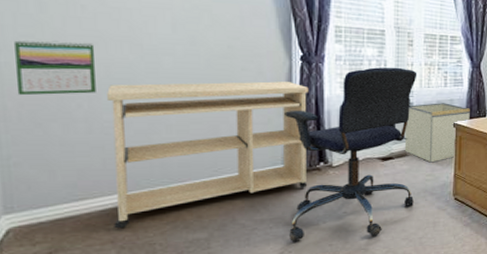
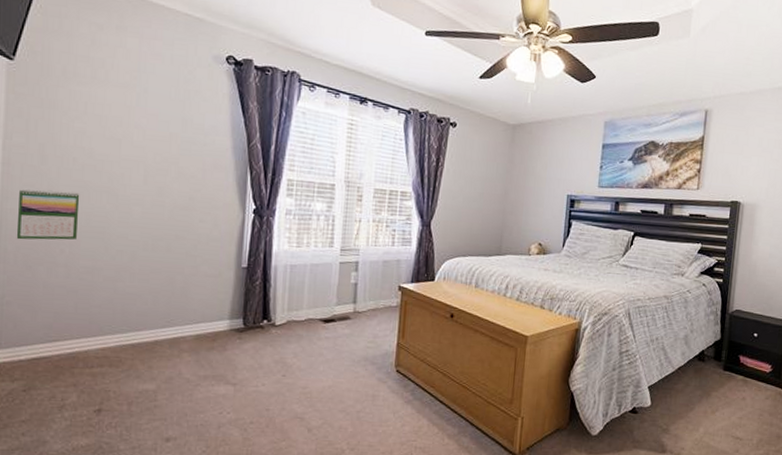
desk: present [107,81,309,229] -> none [77,232,259,373]
office chair: present [285,67,418,243] -> none [229,222,365,405]
storage bin: present [404,103,470,163] -> none [347,263,418,329]

